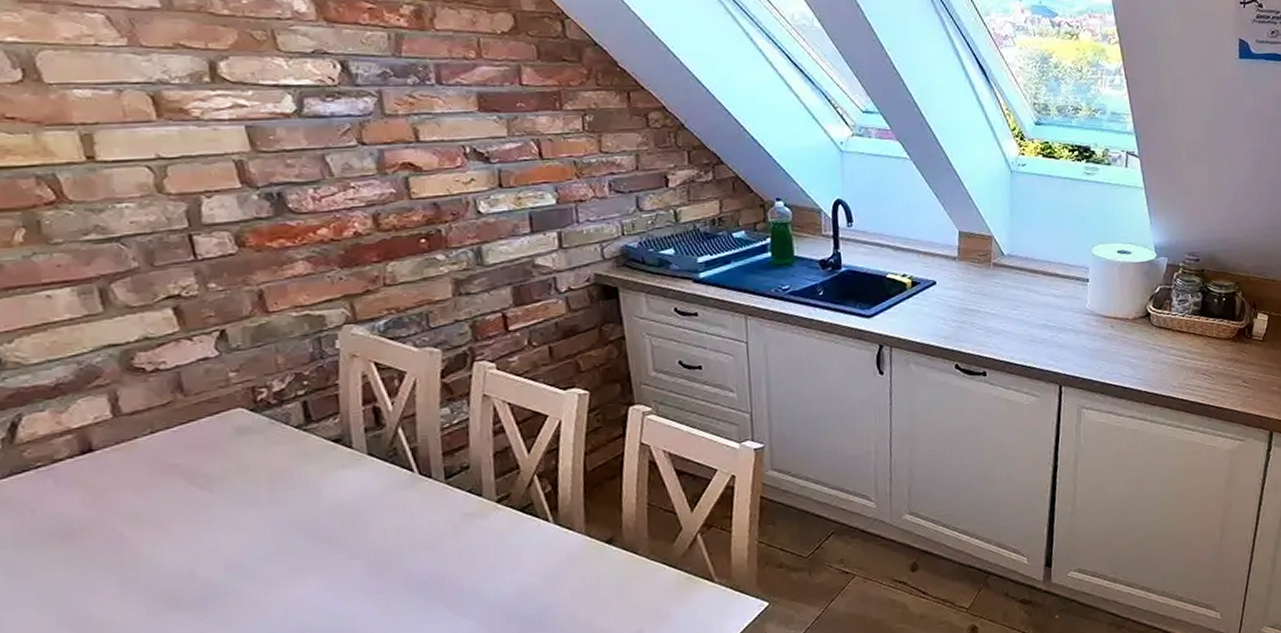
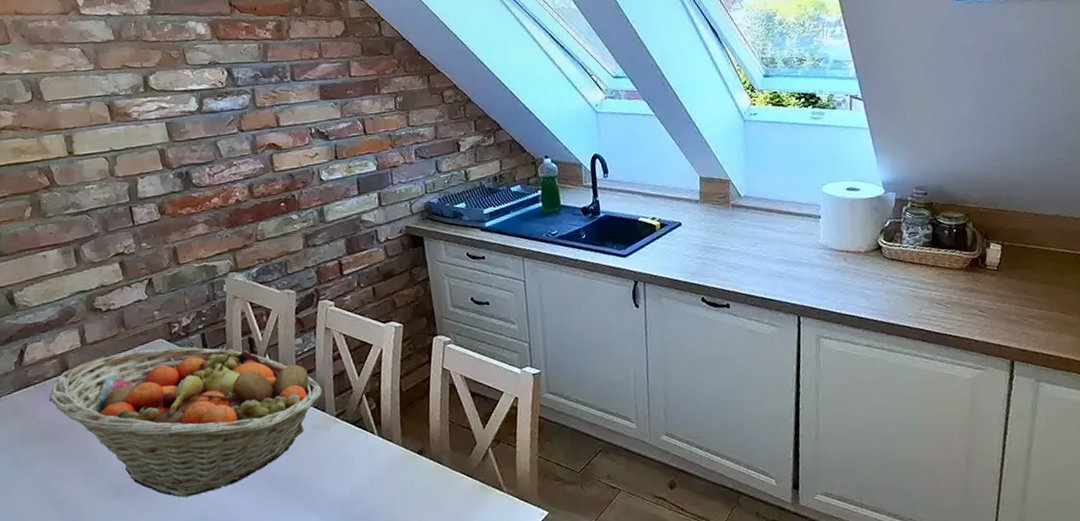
fruit basket: none [59,417,479,608] -> present [48,346,323,498]

